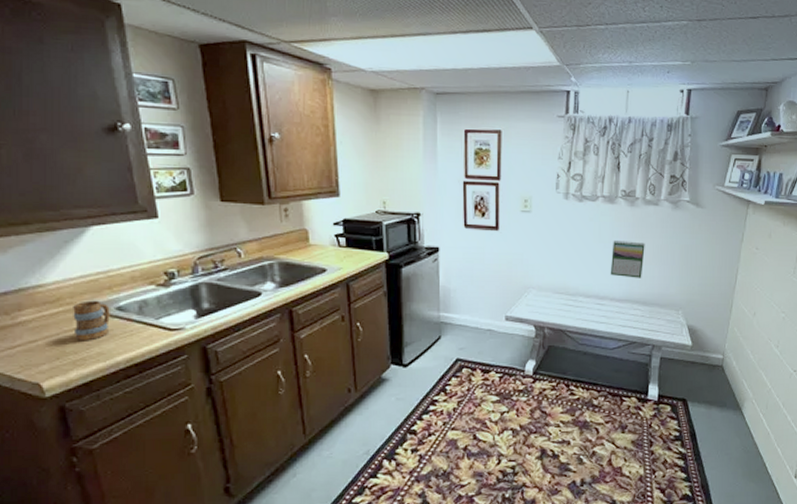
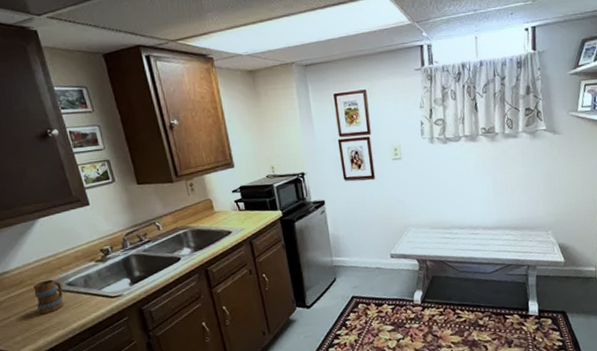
calendar: present [610,239,645,278] -> none [479,173,510,207]

